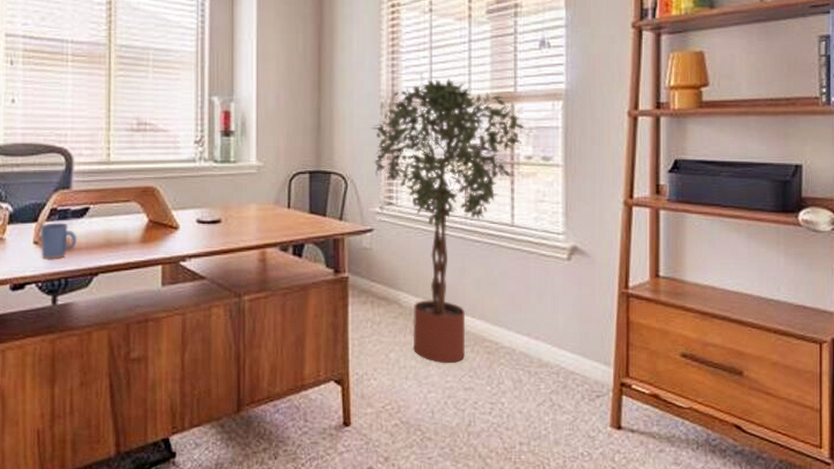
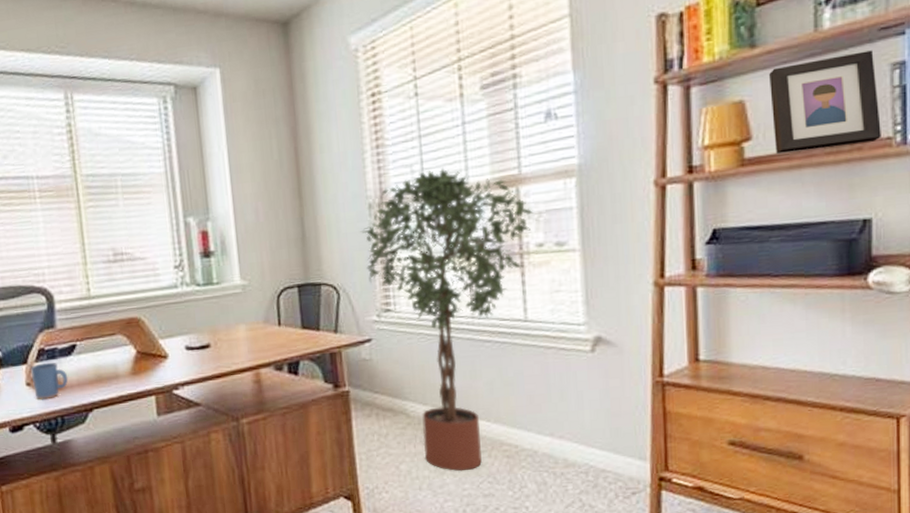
picture frame: none [724,23,811,100] -> present [769,50,881,154]

